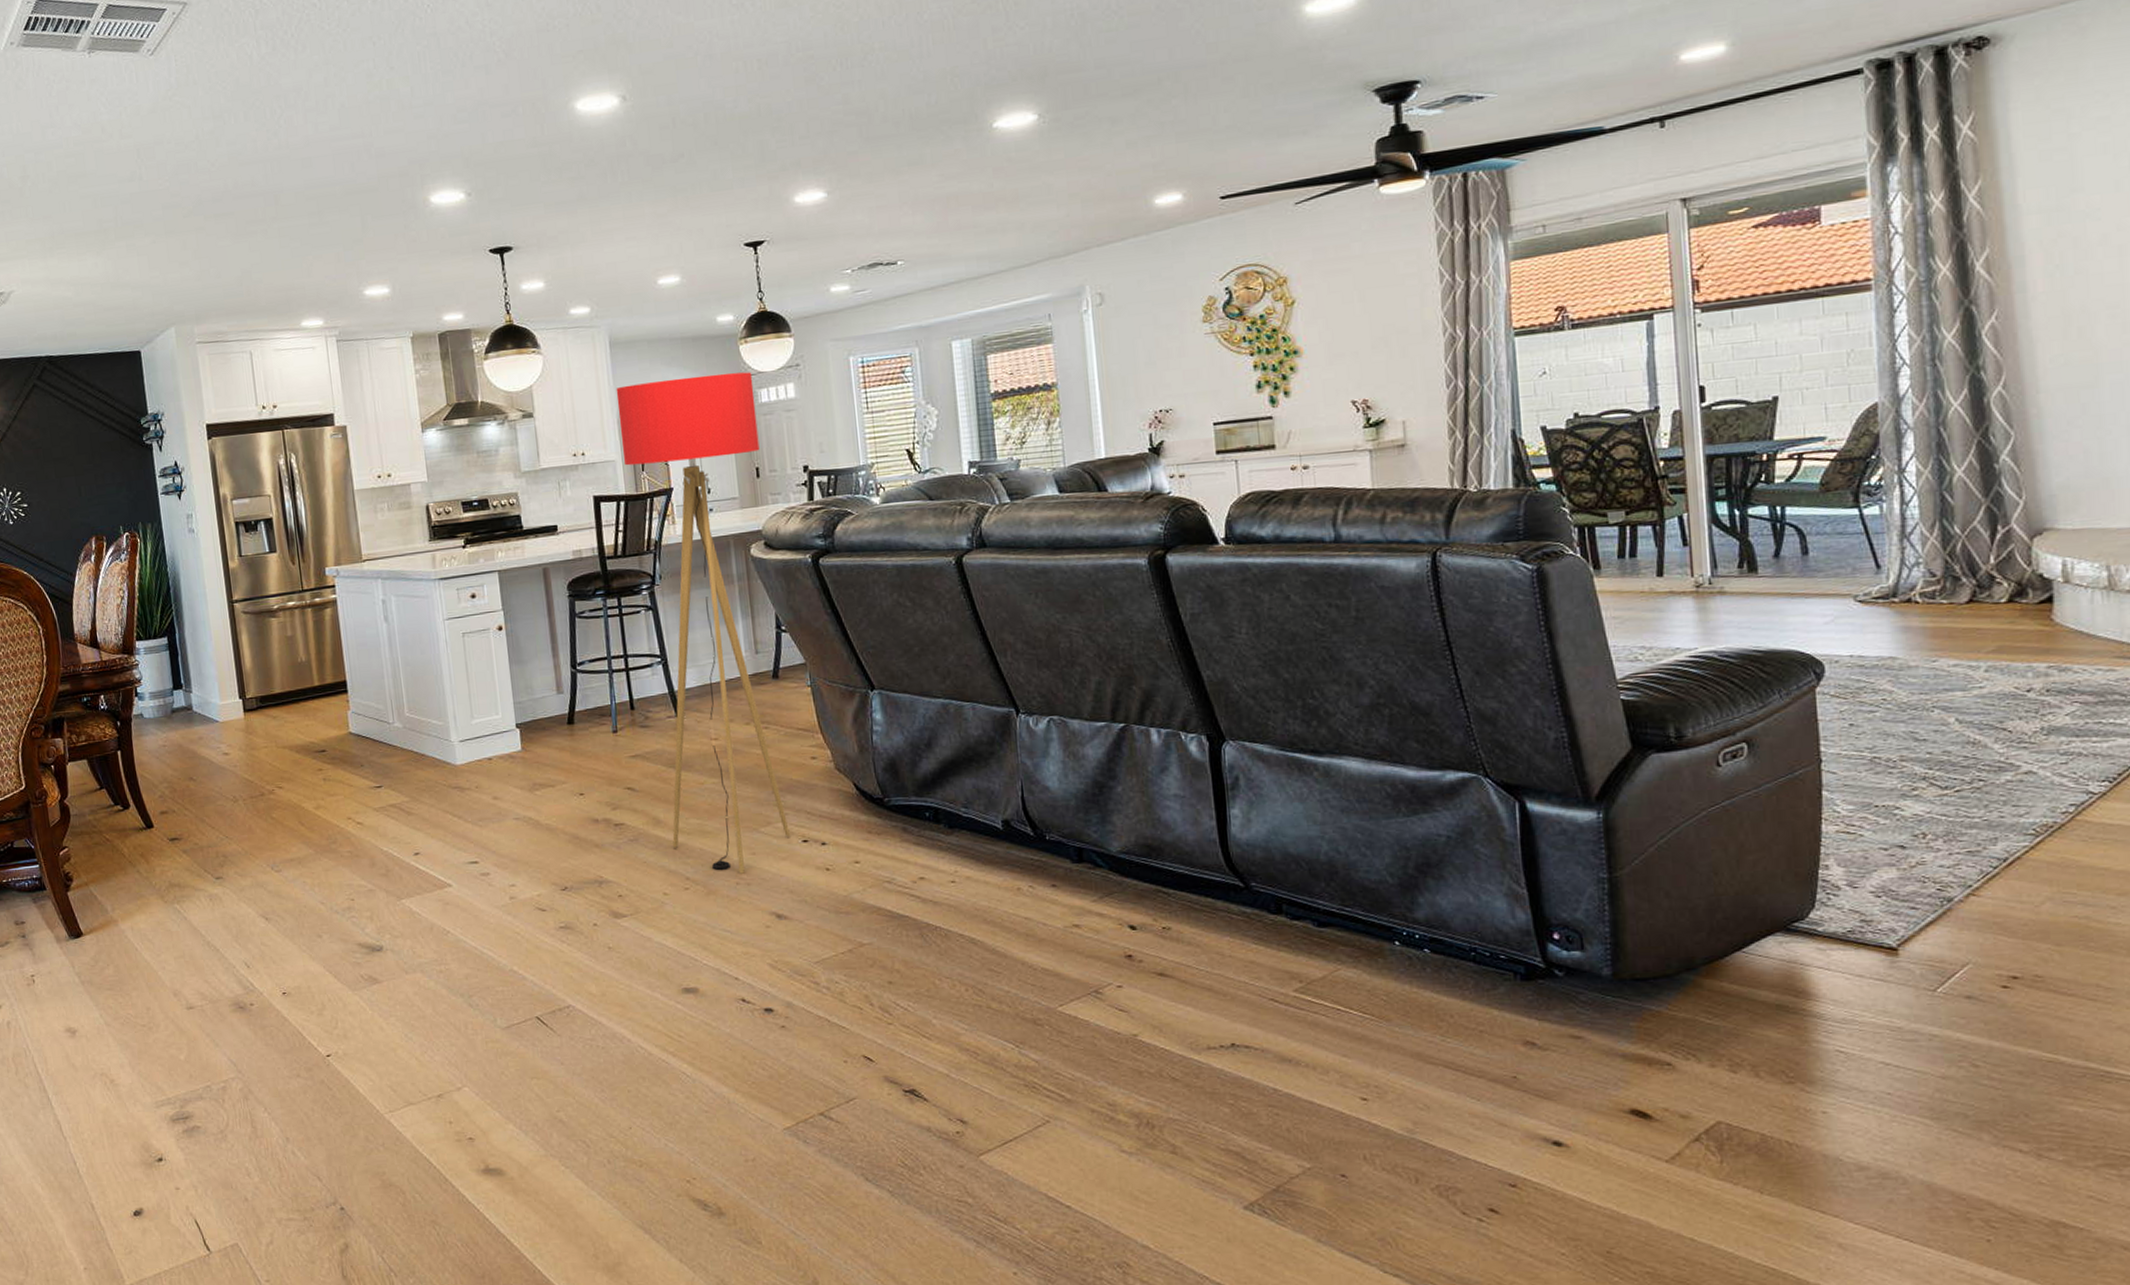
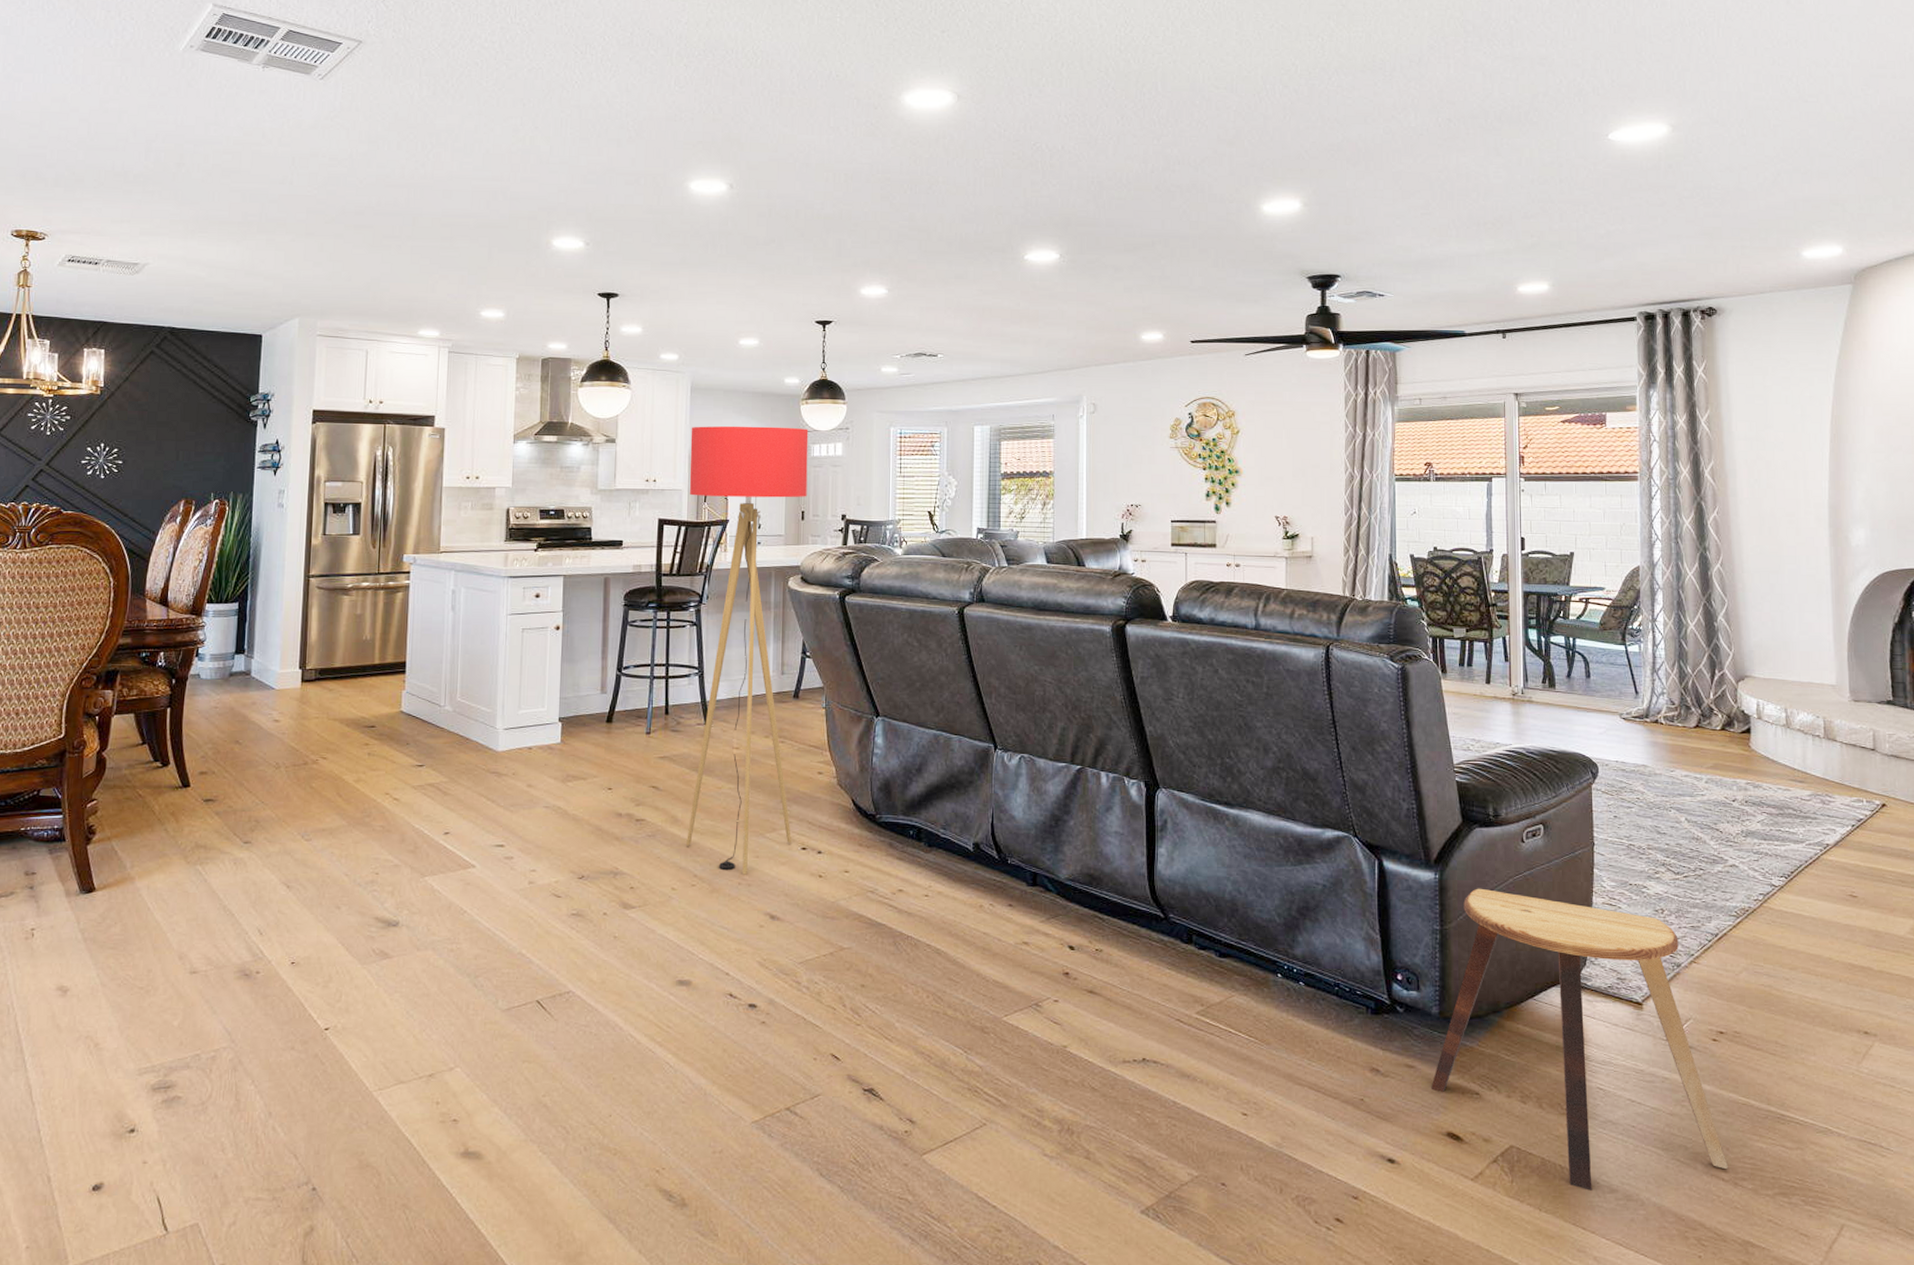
stool: none [1606,825,2029,1169] -> present [1431,888,1729,1191]

